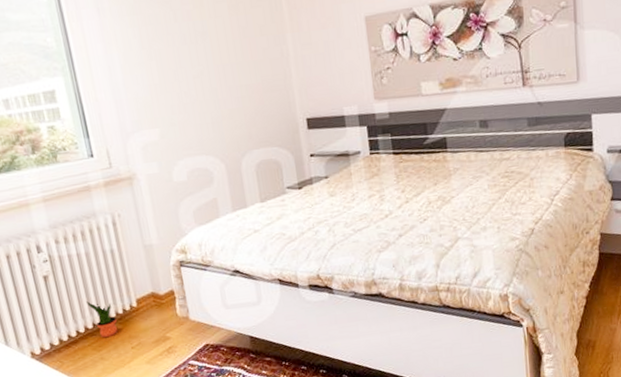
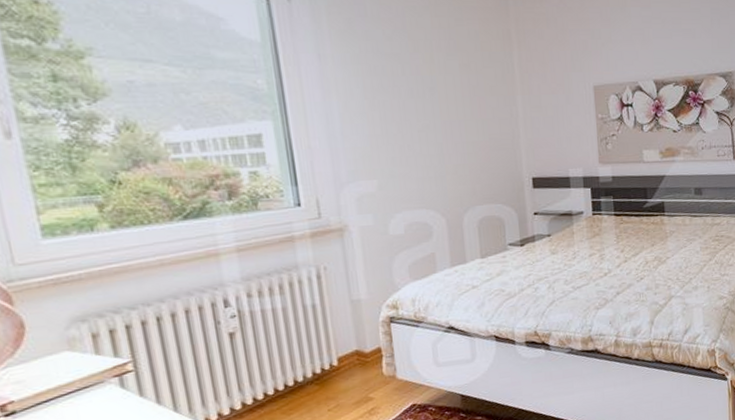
potted plant: present [85,301,118,338] -> none [278,360,314,400]

